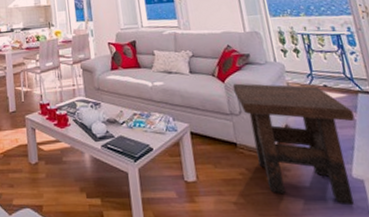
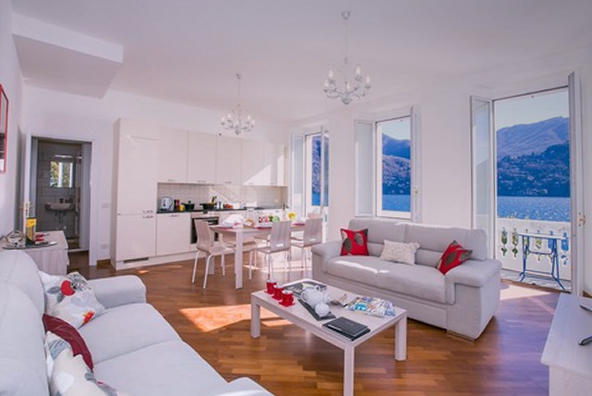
side table: present [232,83,355,206] -> none [452,276,553,386]

